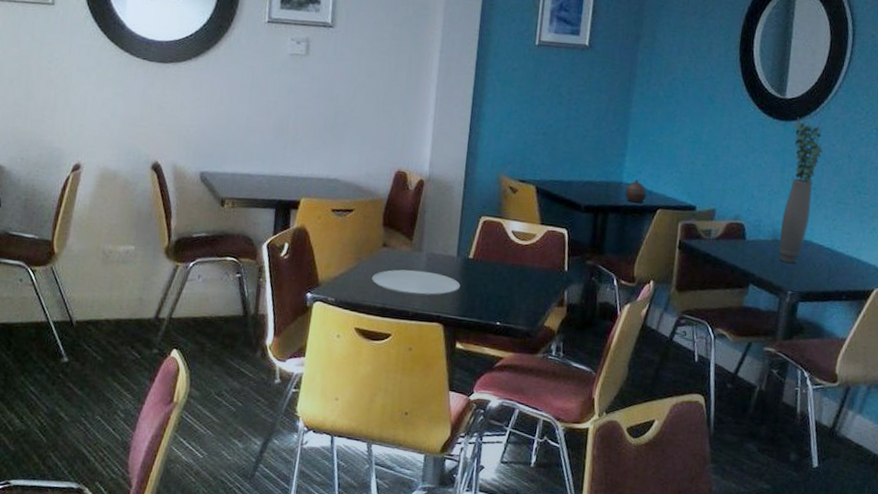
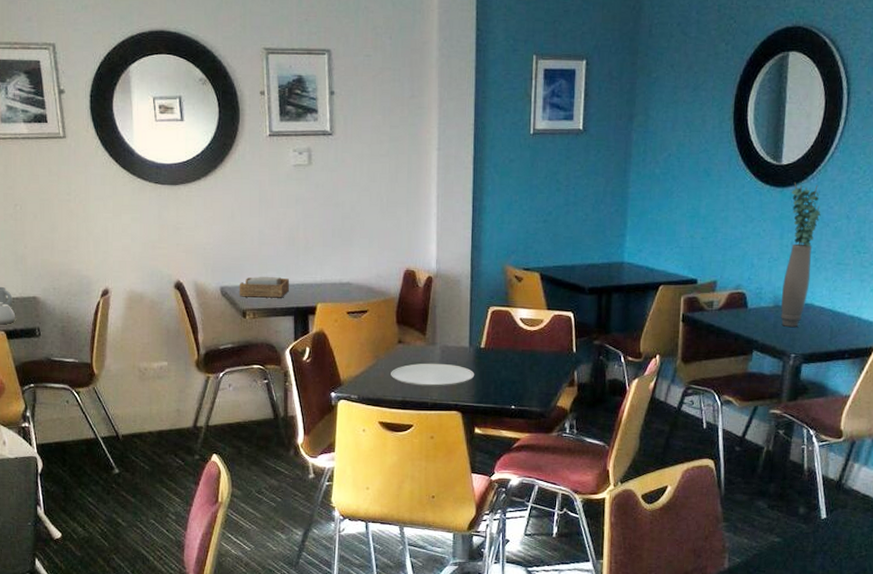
napkin holder: none [219,164,275,189] -> present [239,276,290,298]
sugar bowl: present [625,179,648,203] -> none [627,258,649,281]

